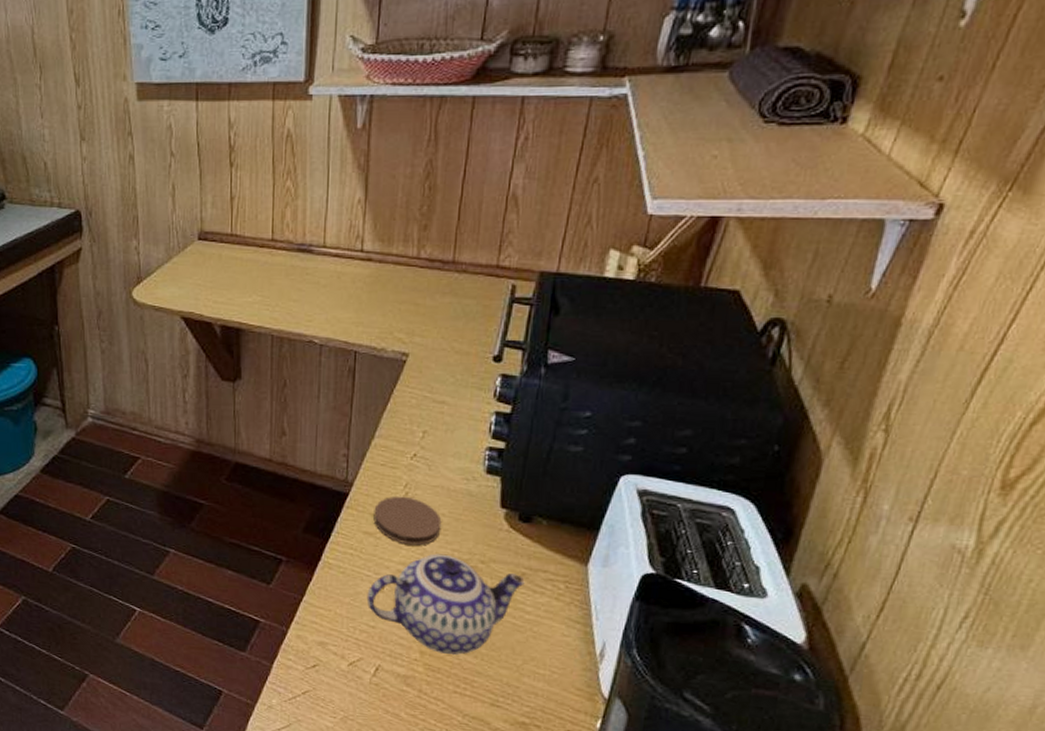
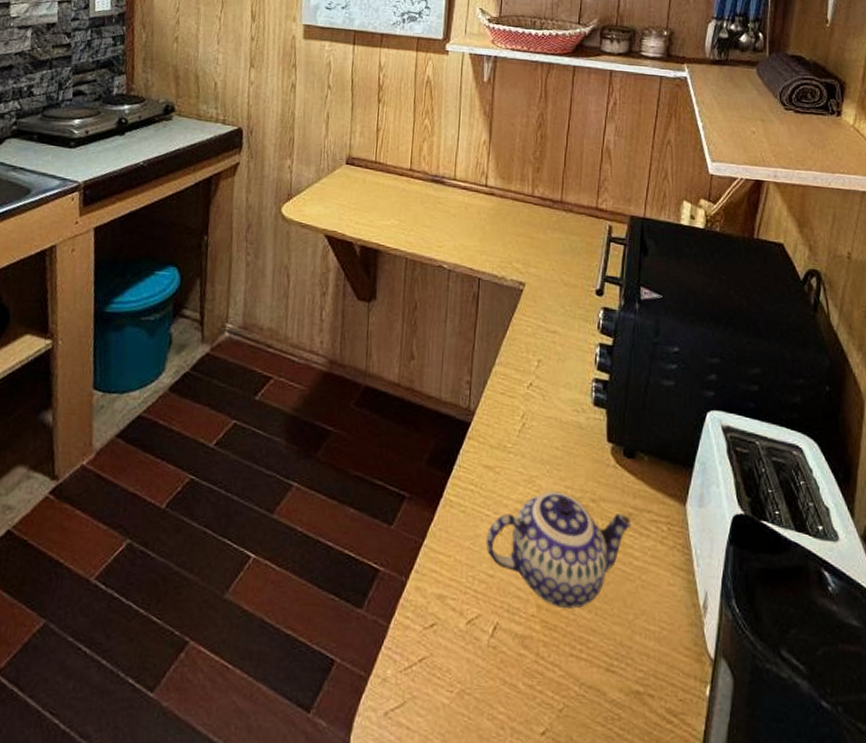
coaster: present [373,496,442,546] -> none [493,426,556,482]

